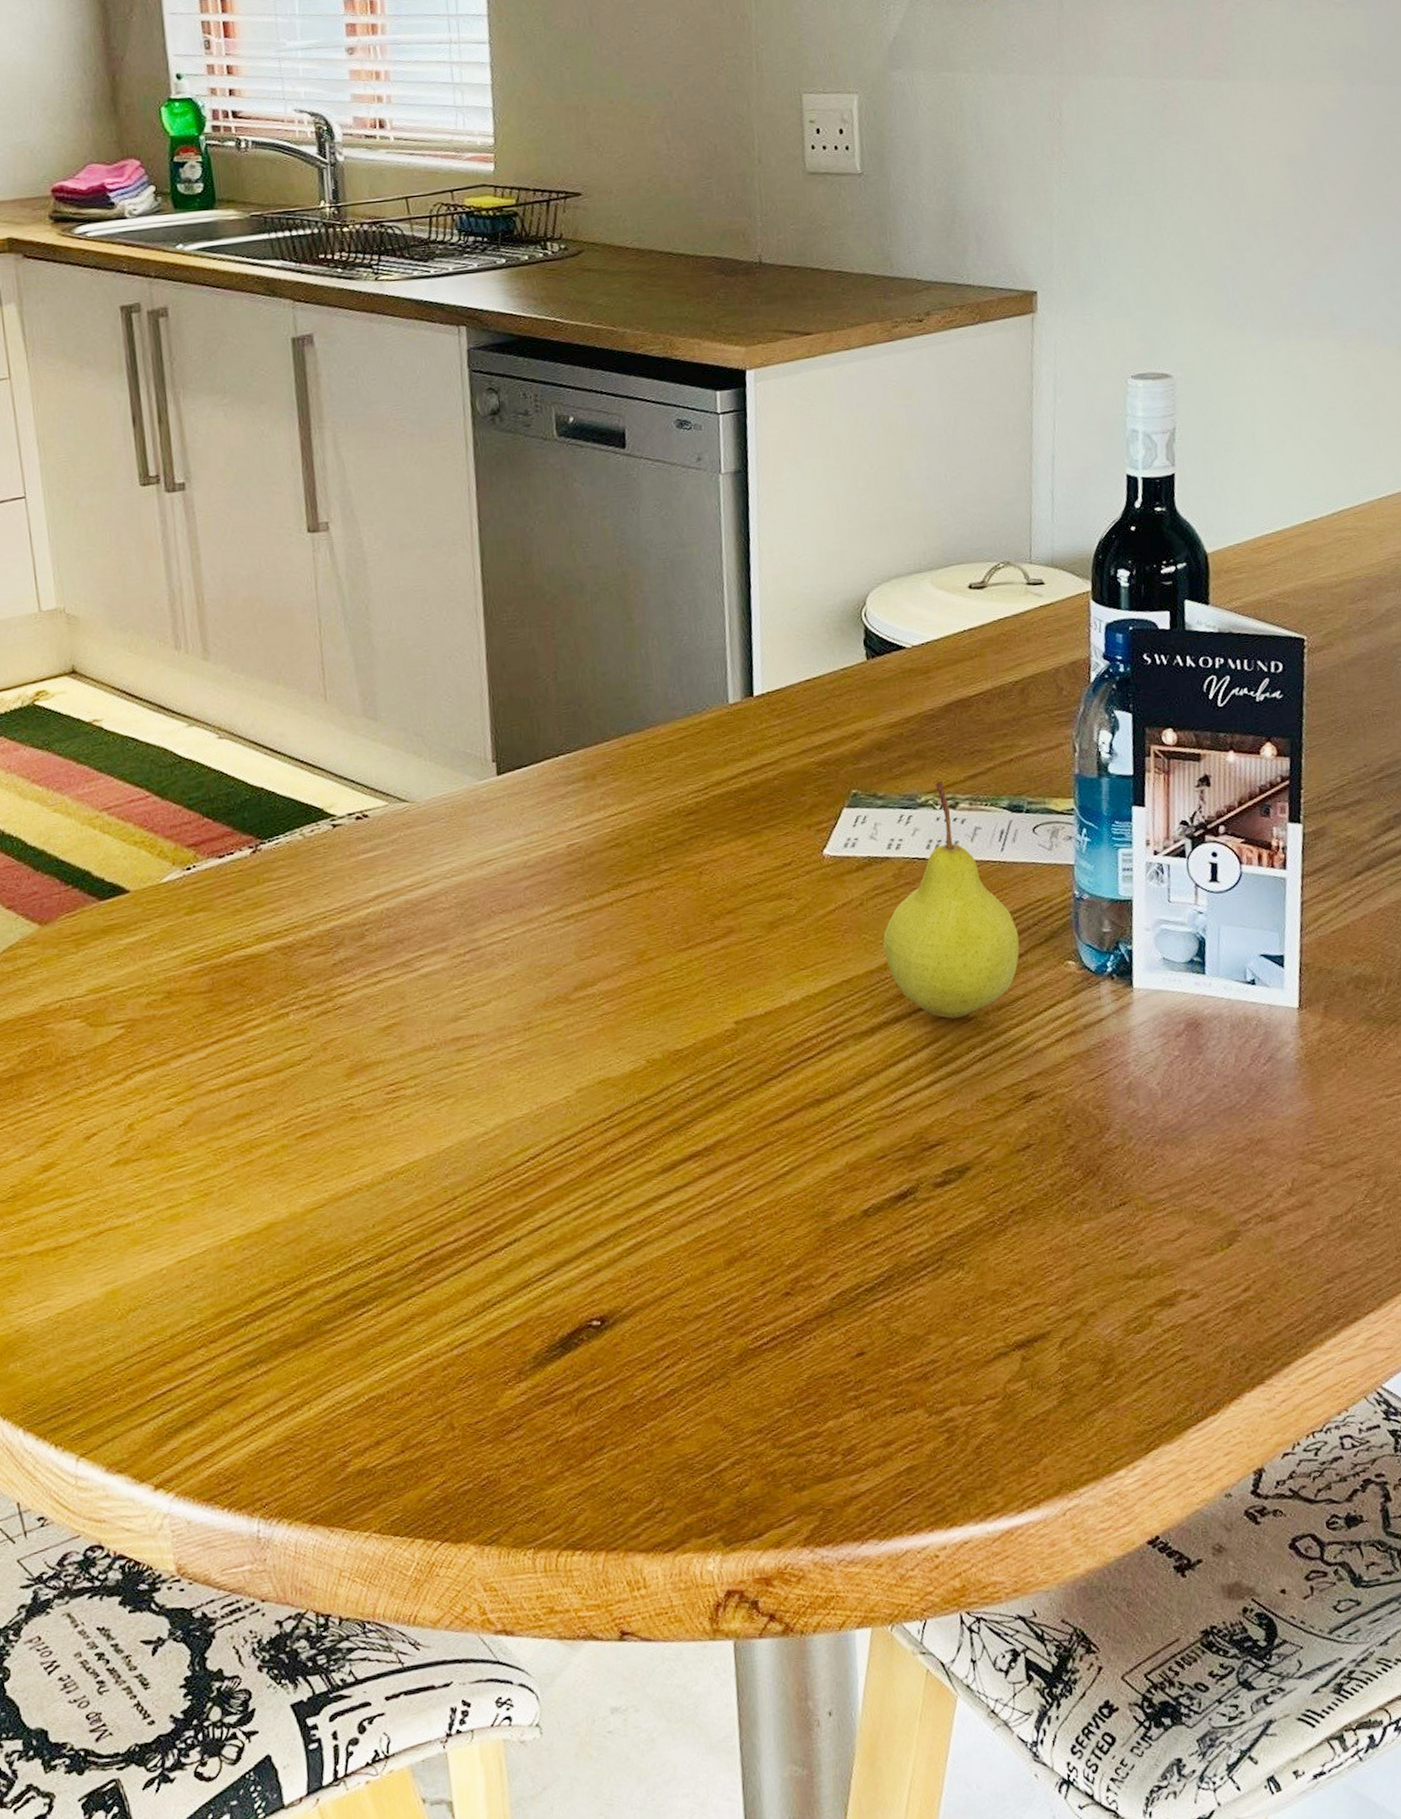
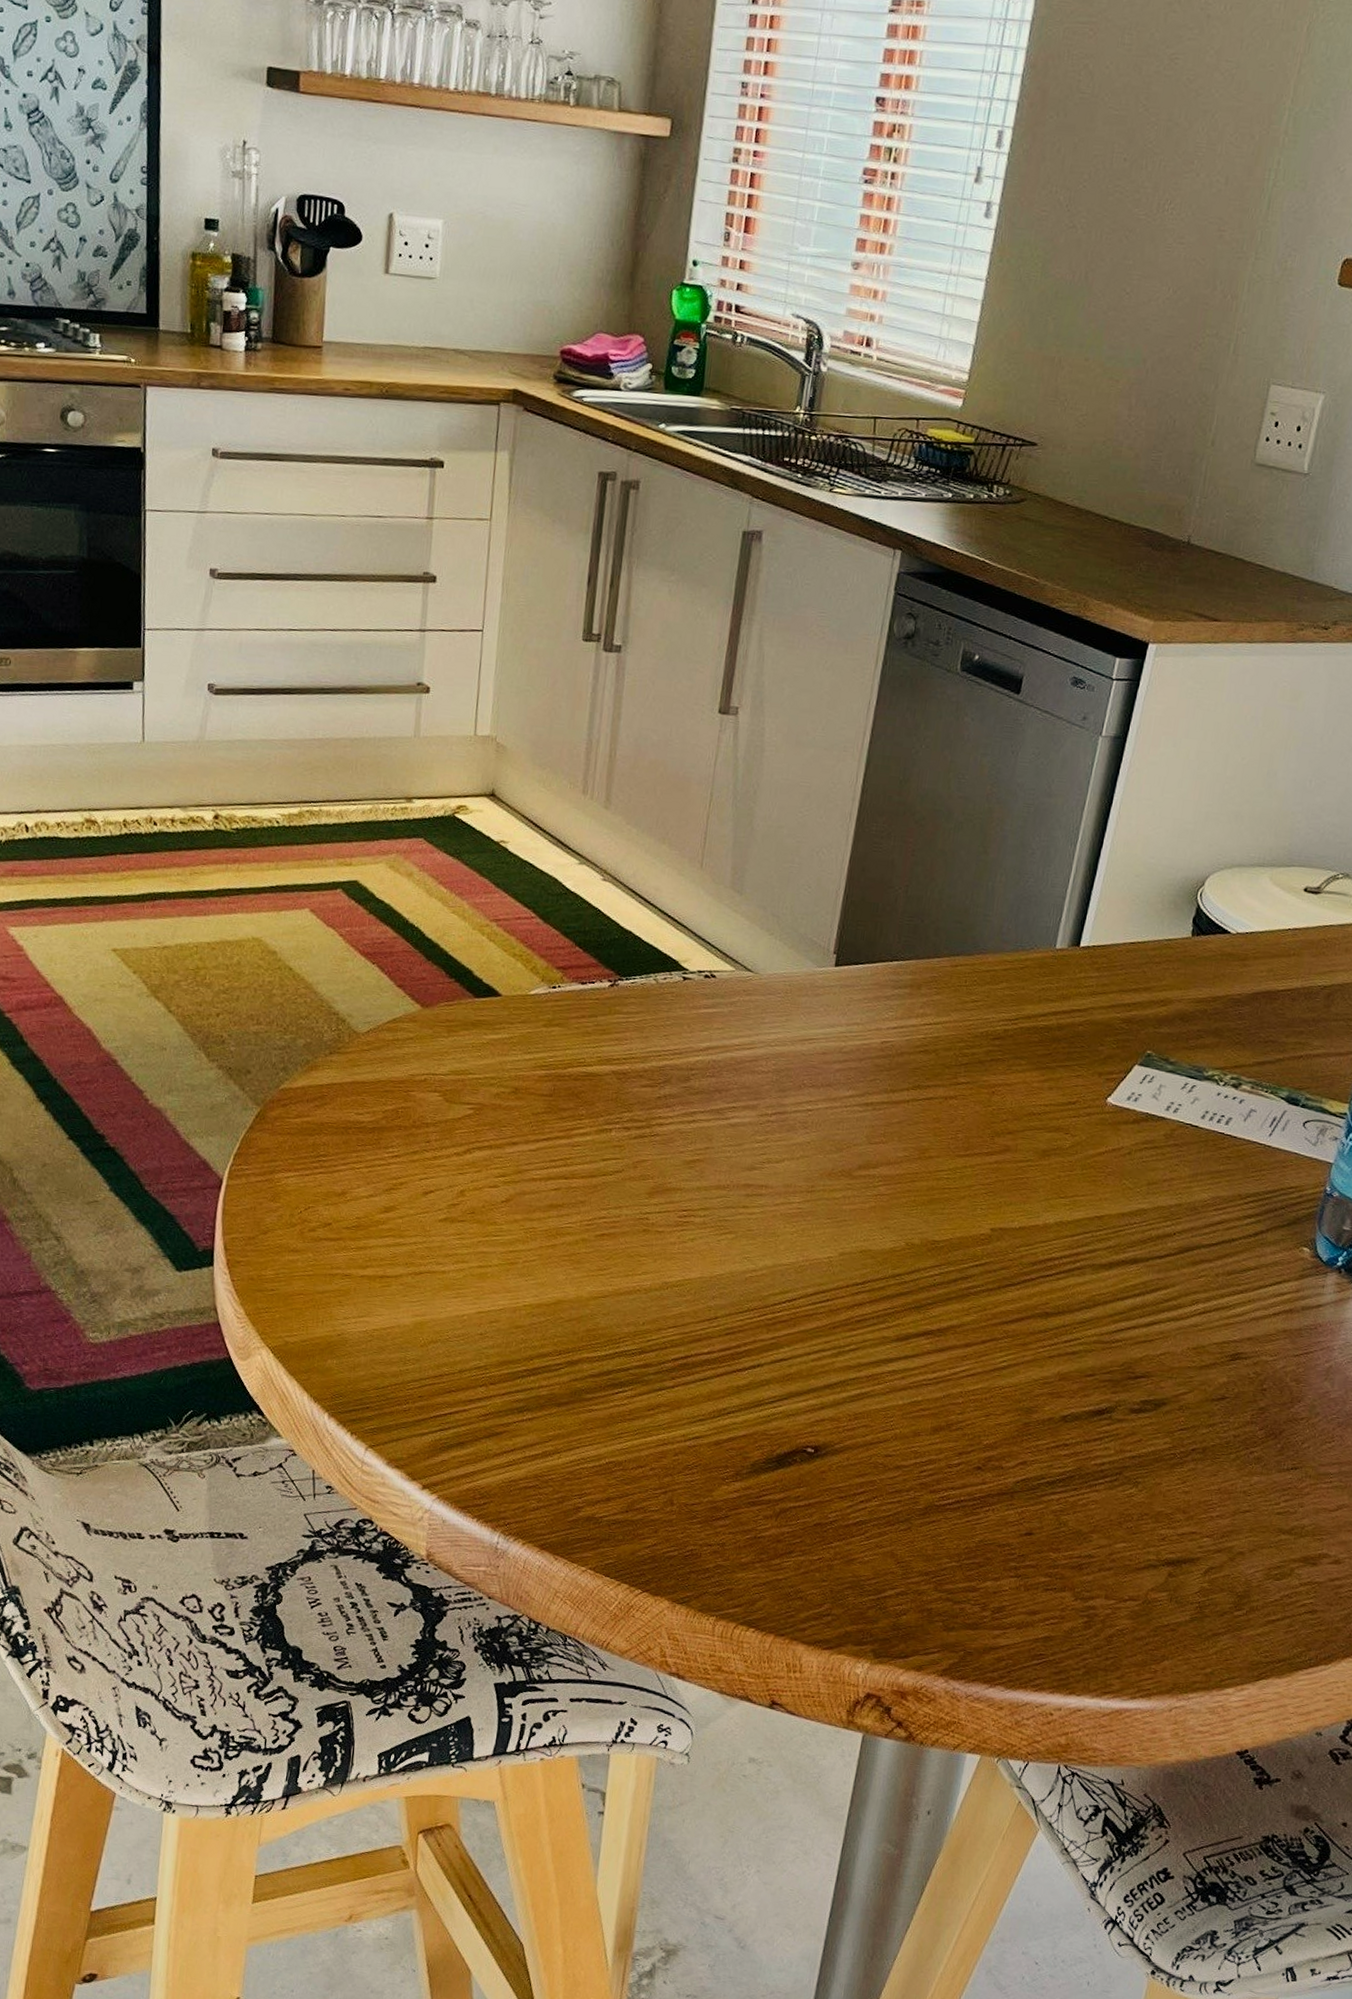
fruit: present [882,780,1020,1019] -> none [1138,1060,1265,1273]

